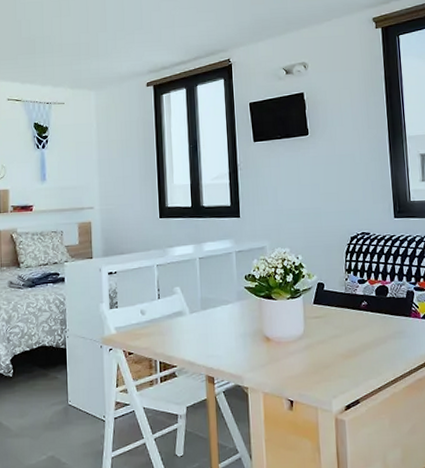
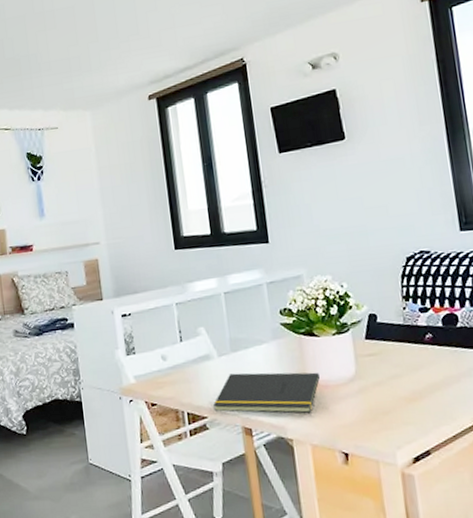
notepad: none [183,328,274,365] -> present [213,372,320,414]

